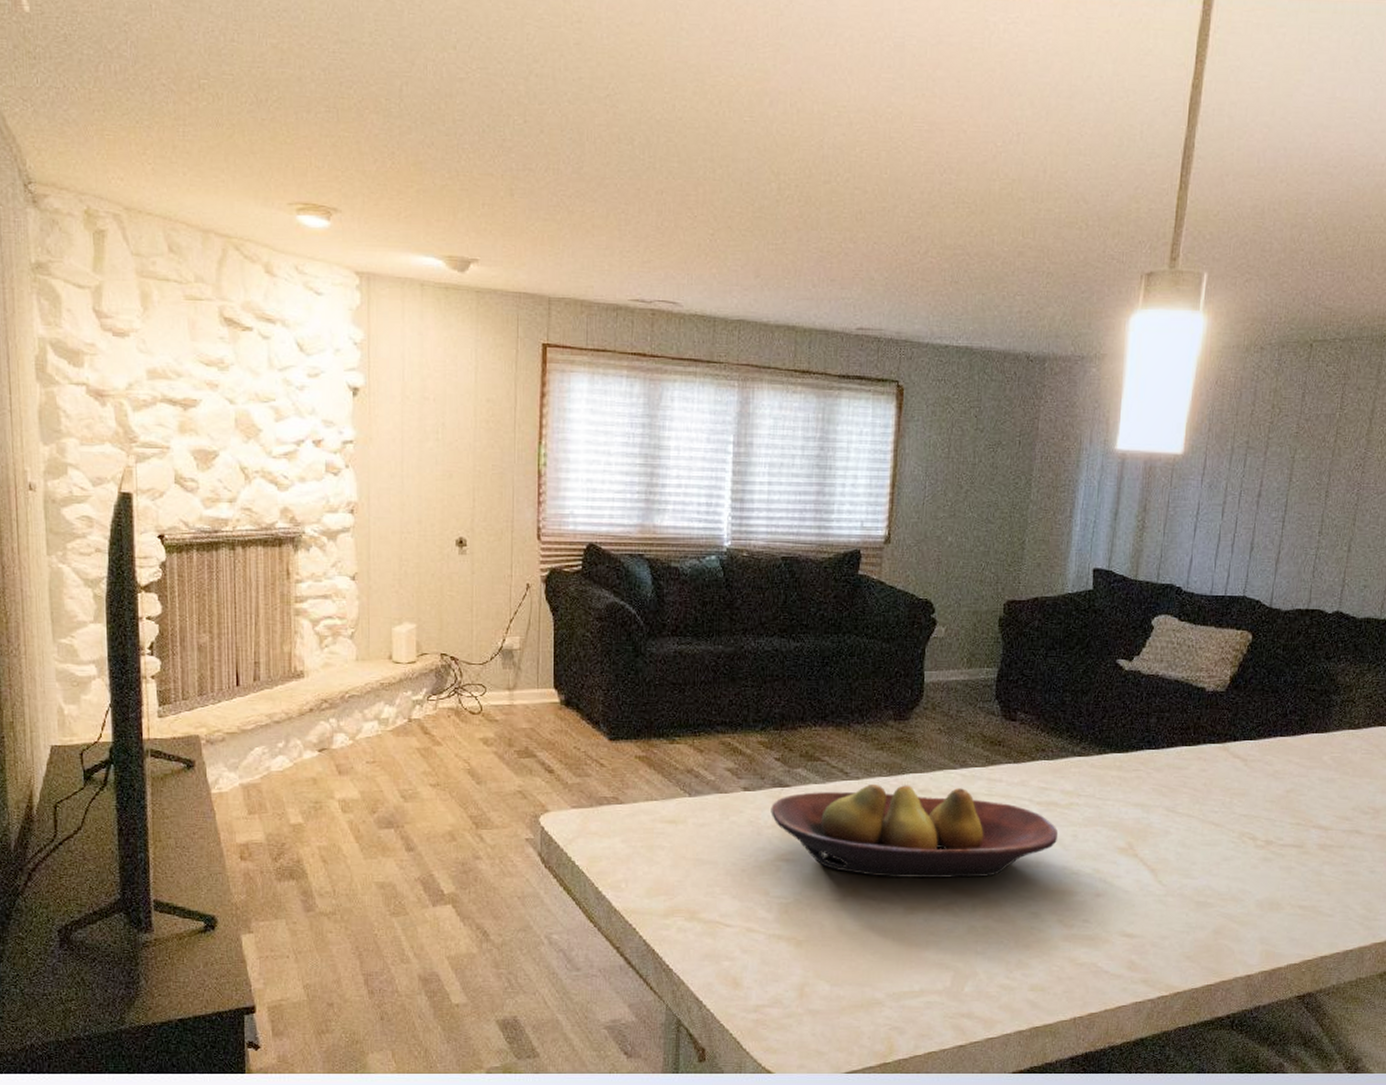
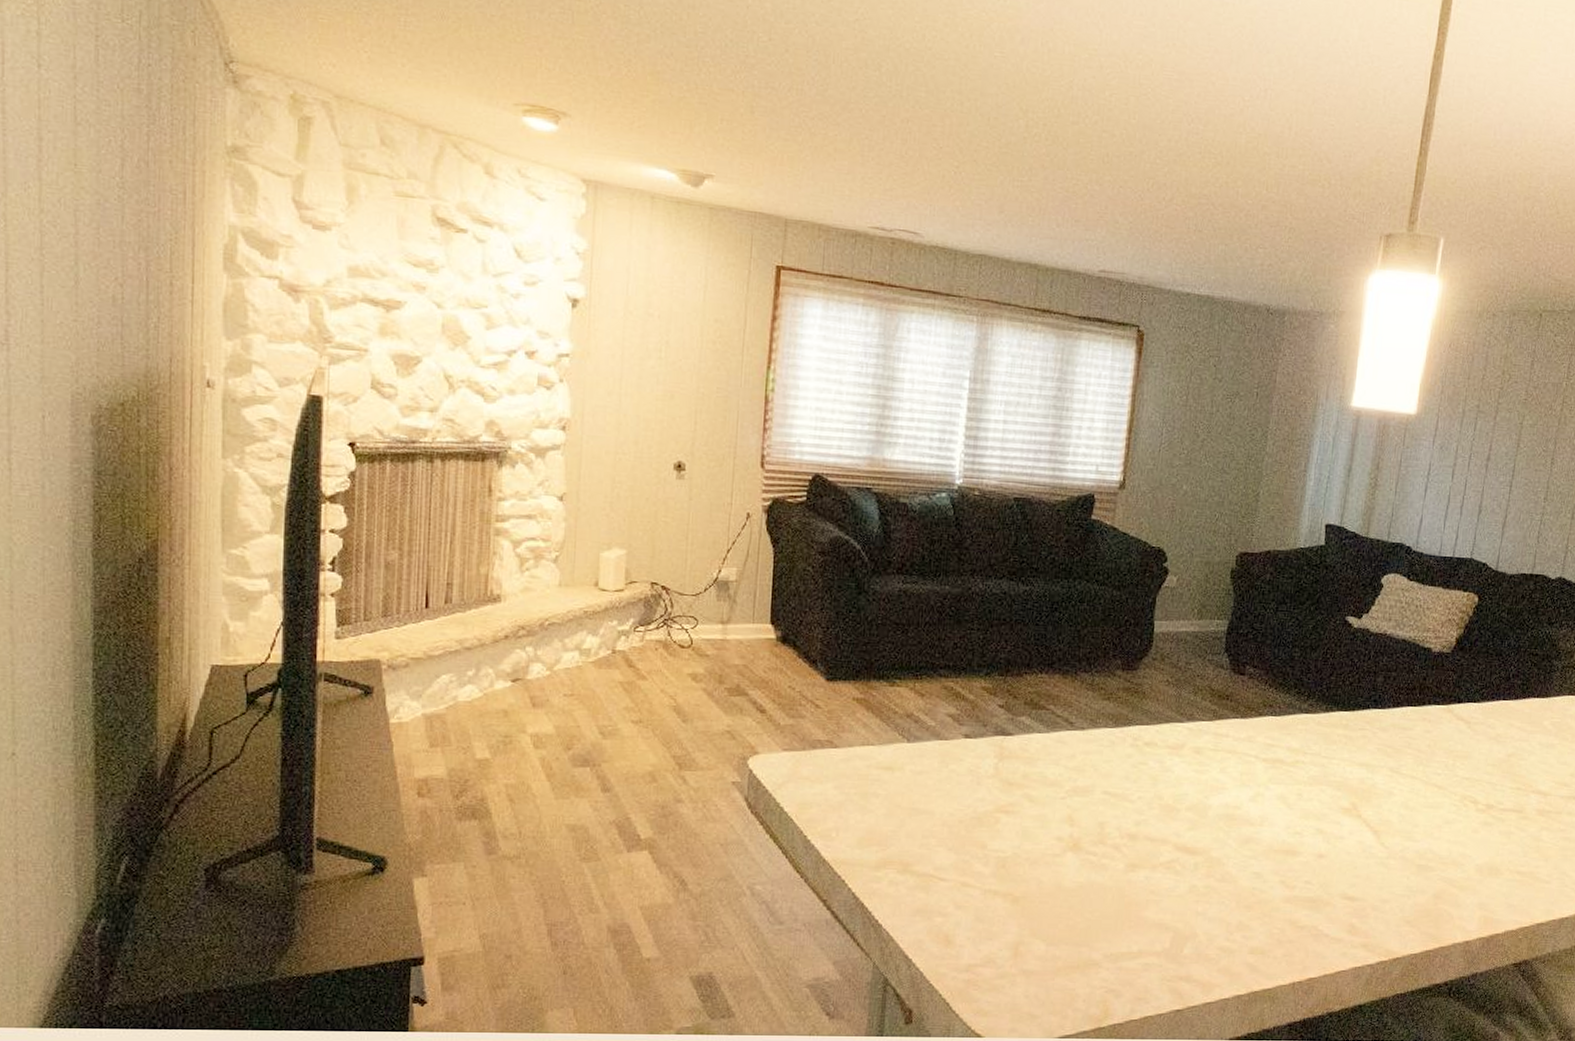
fruit bowl: present [771,783,1059,878] -> none [992,734,1283,835]

